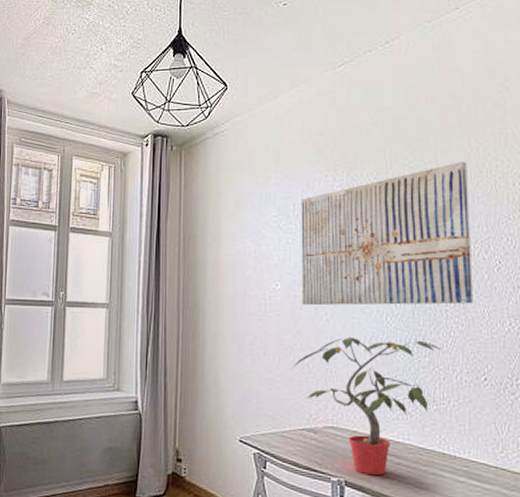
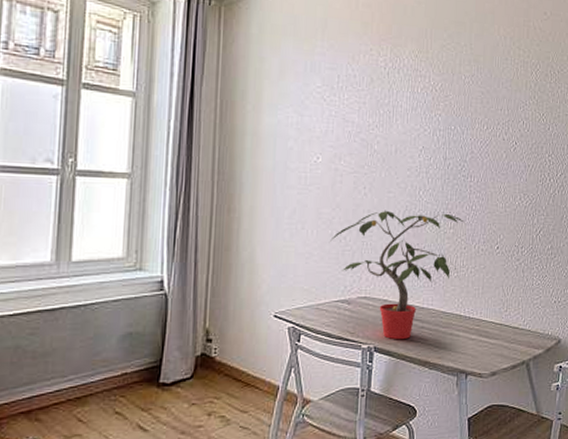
wall art: present [301,162,474,306] -> none [341,48,496,181]

